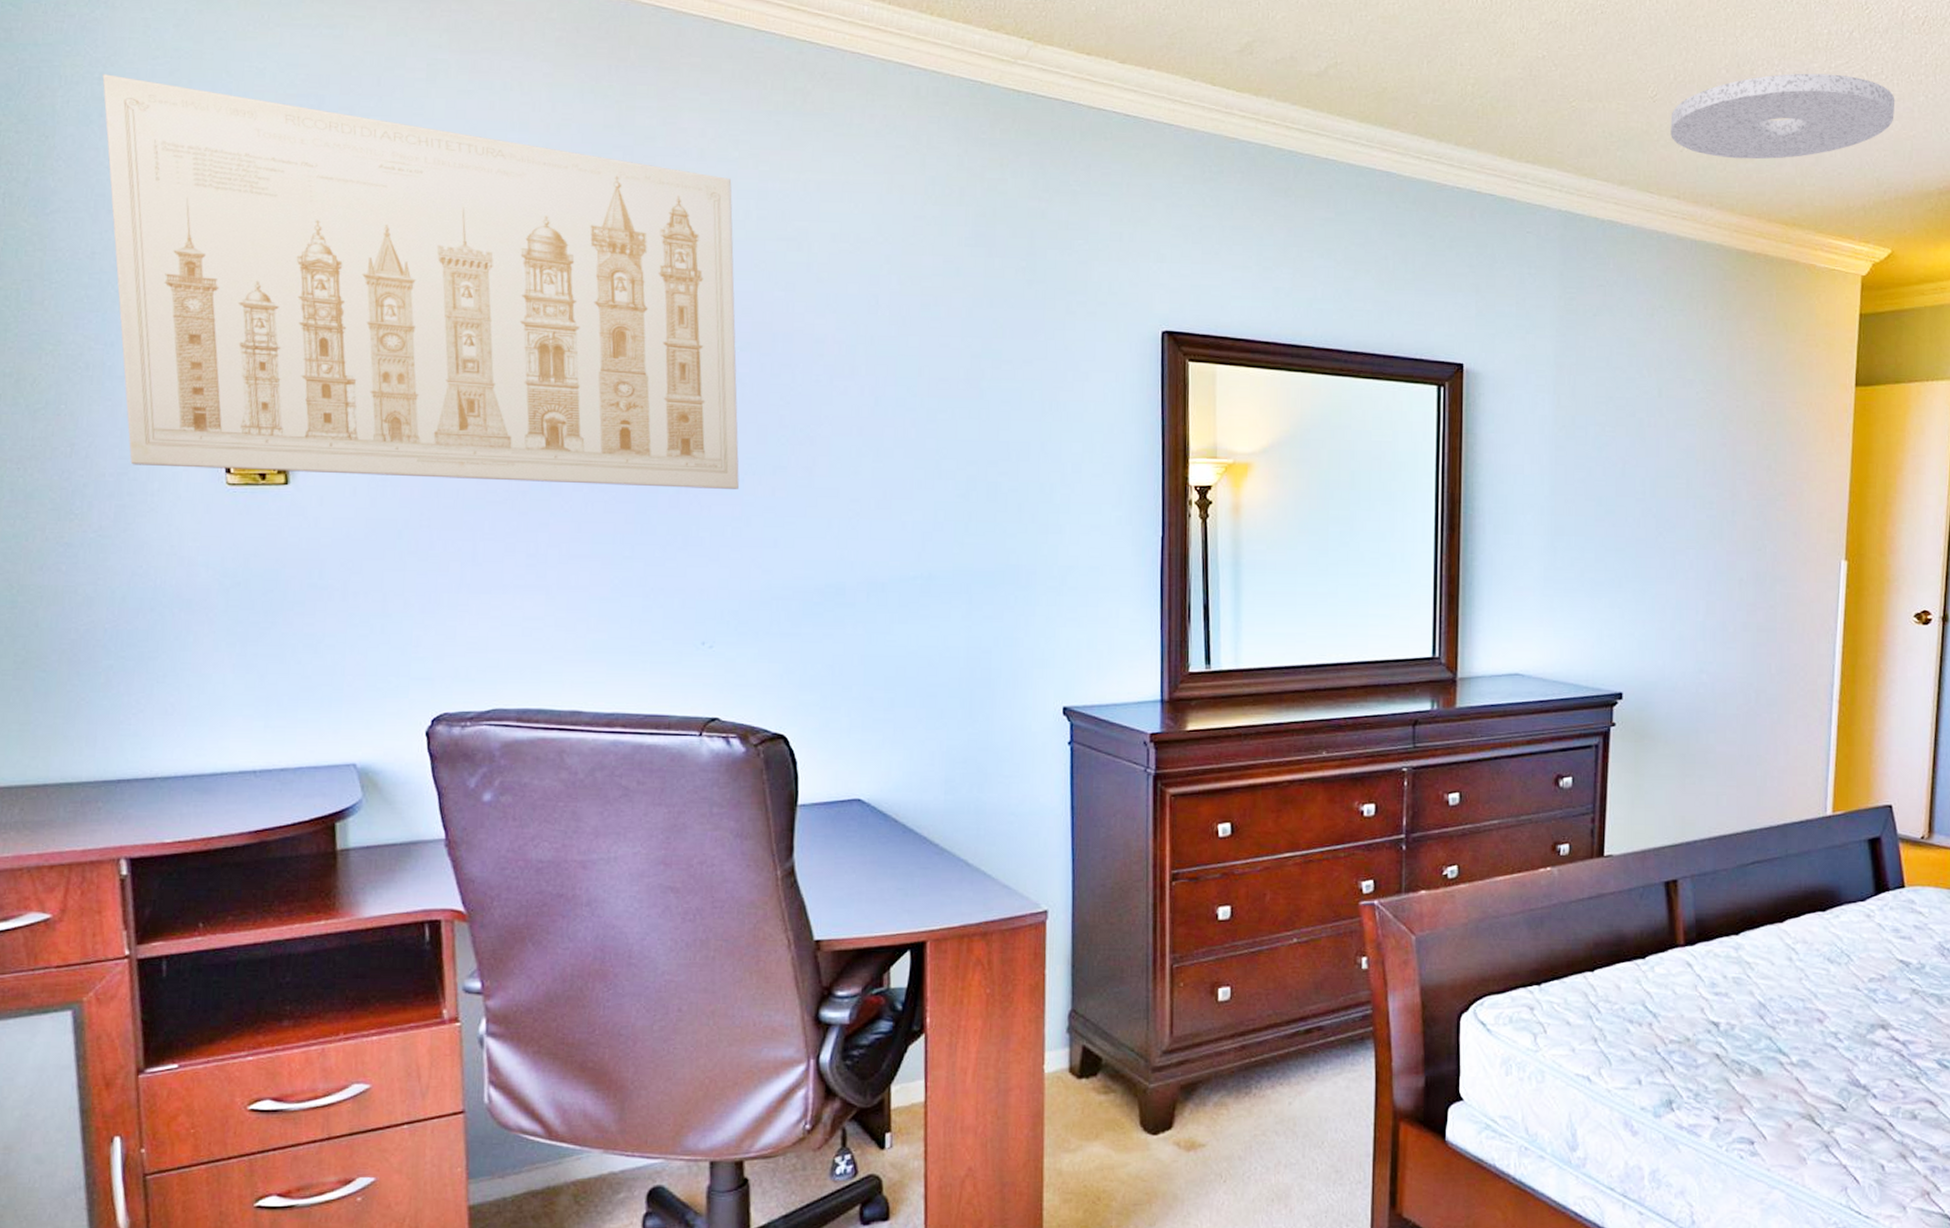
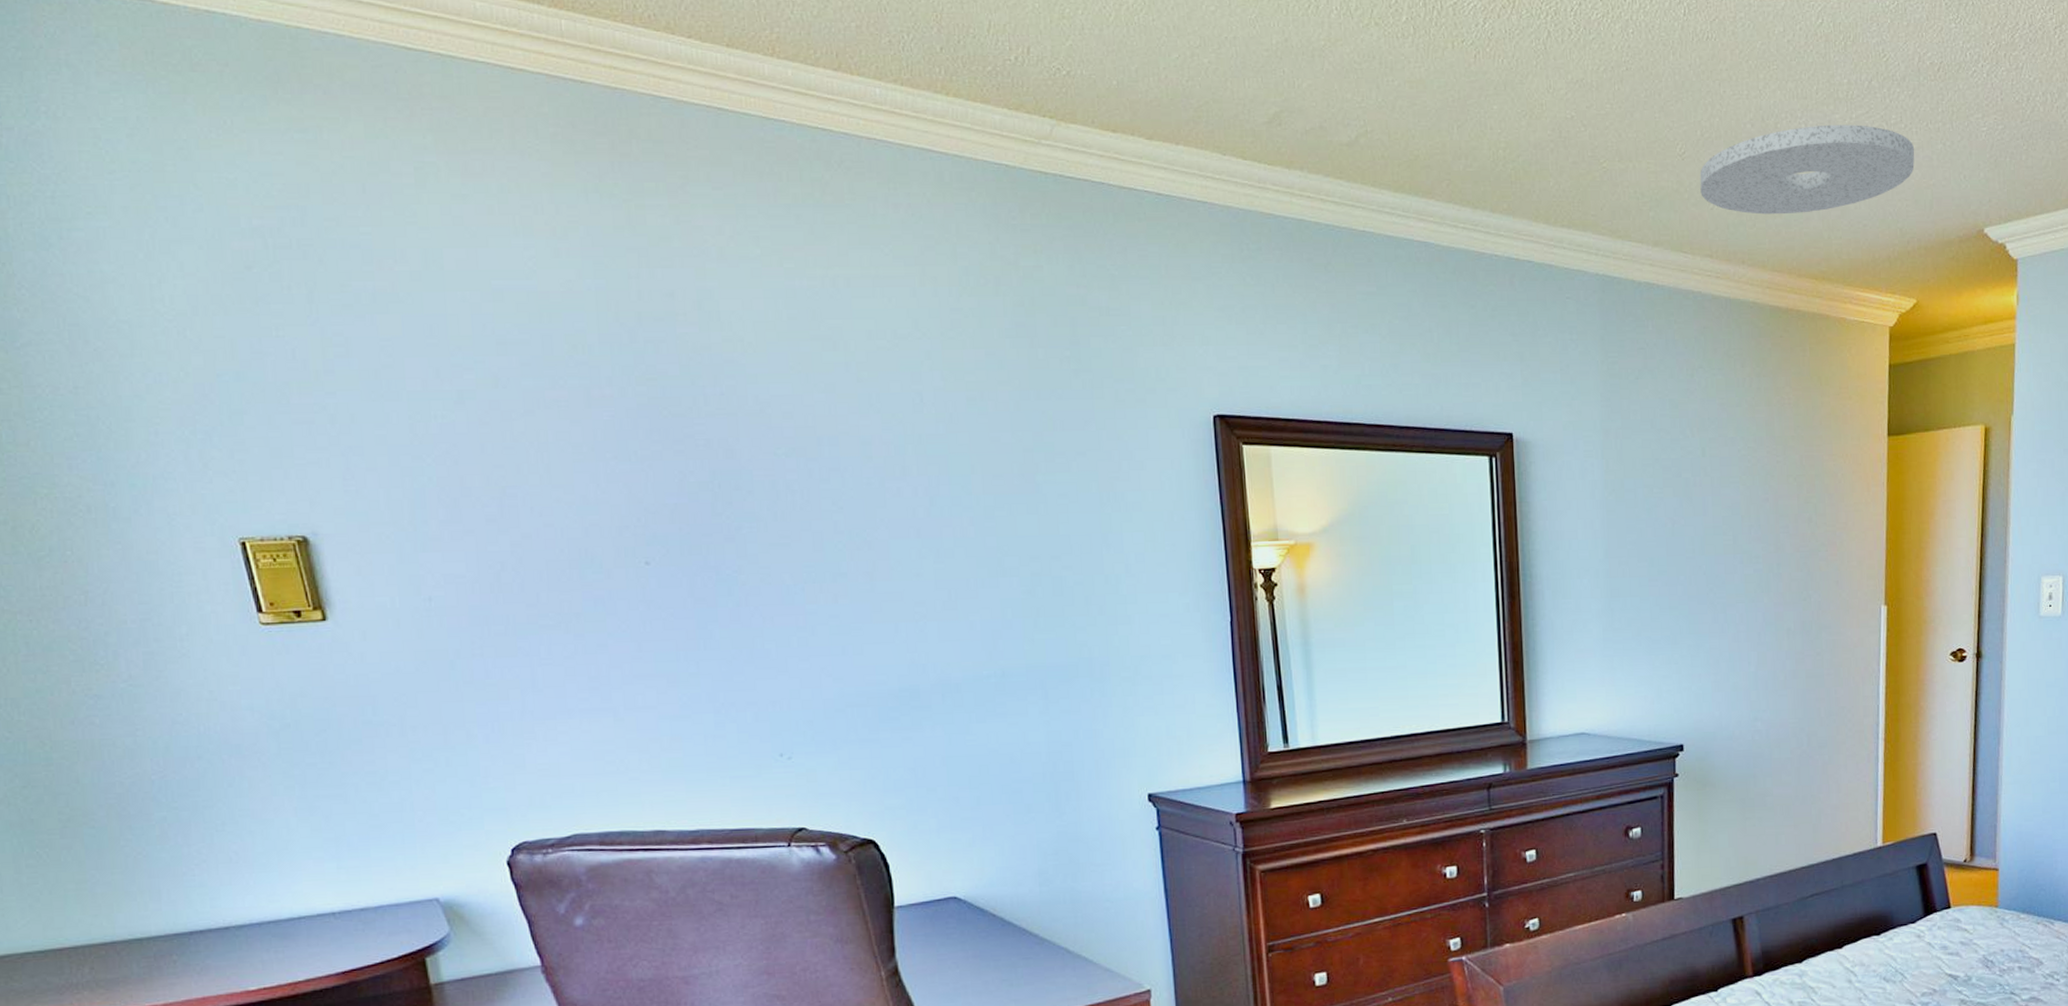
wall art: present [102,74,739,489] -> none [55,192,800,610]

